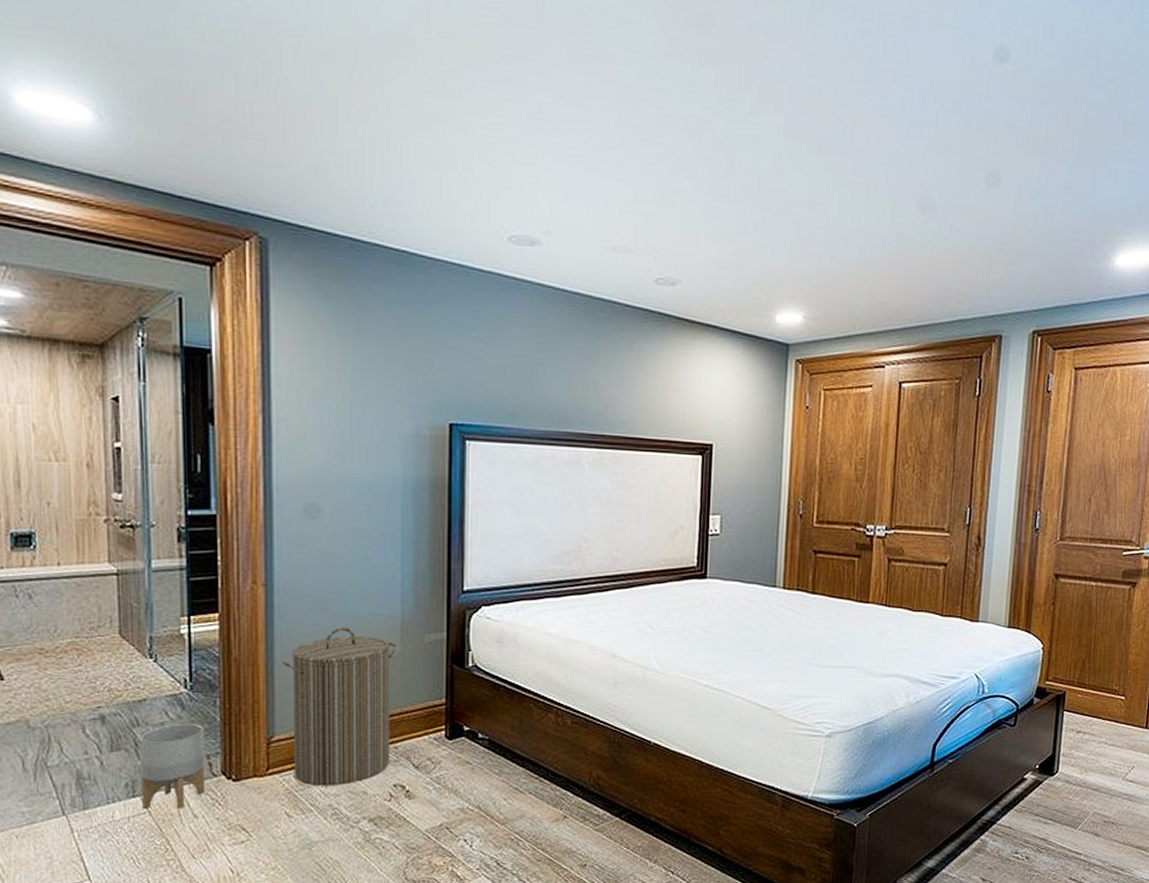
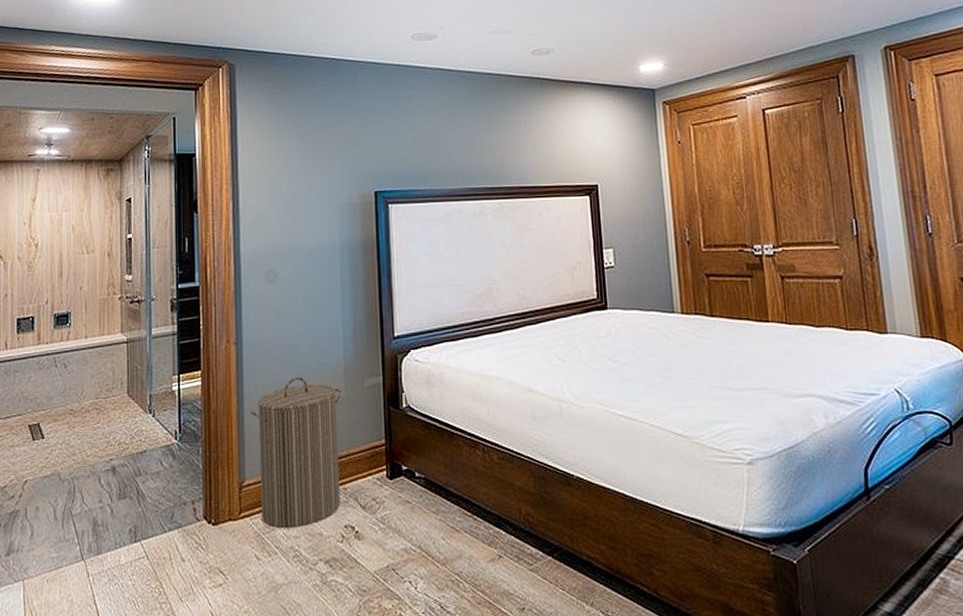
planter: present [140,723,205,810] -> none [141,471,191,554]

